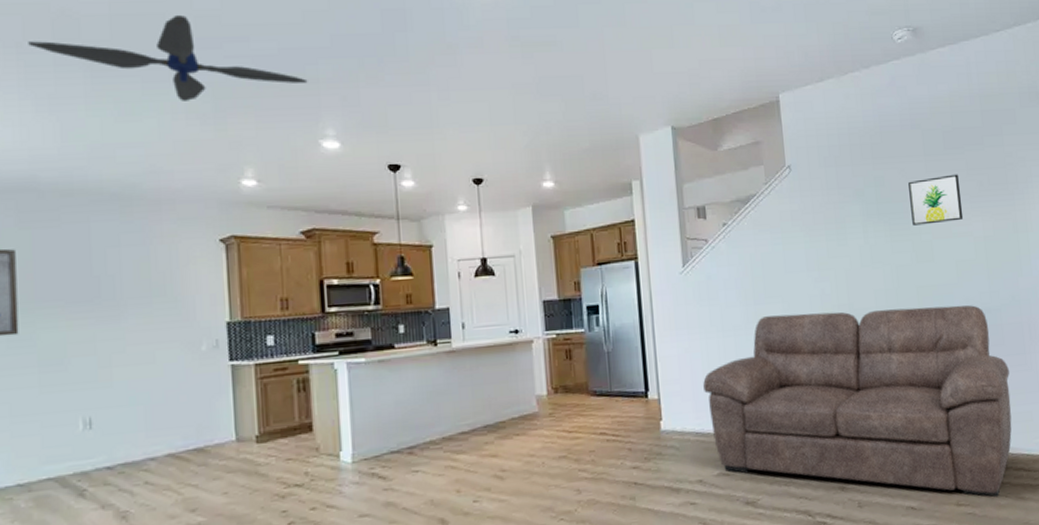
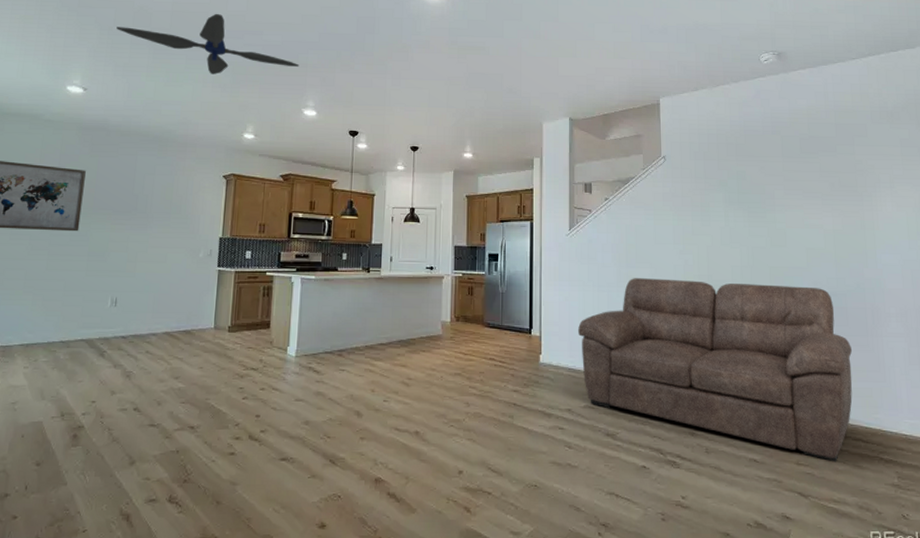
wall art: present [908,174,964,226] -> none [767,175,815,215]

